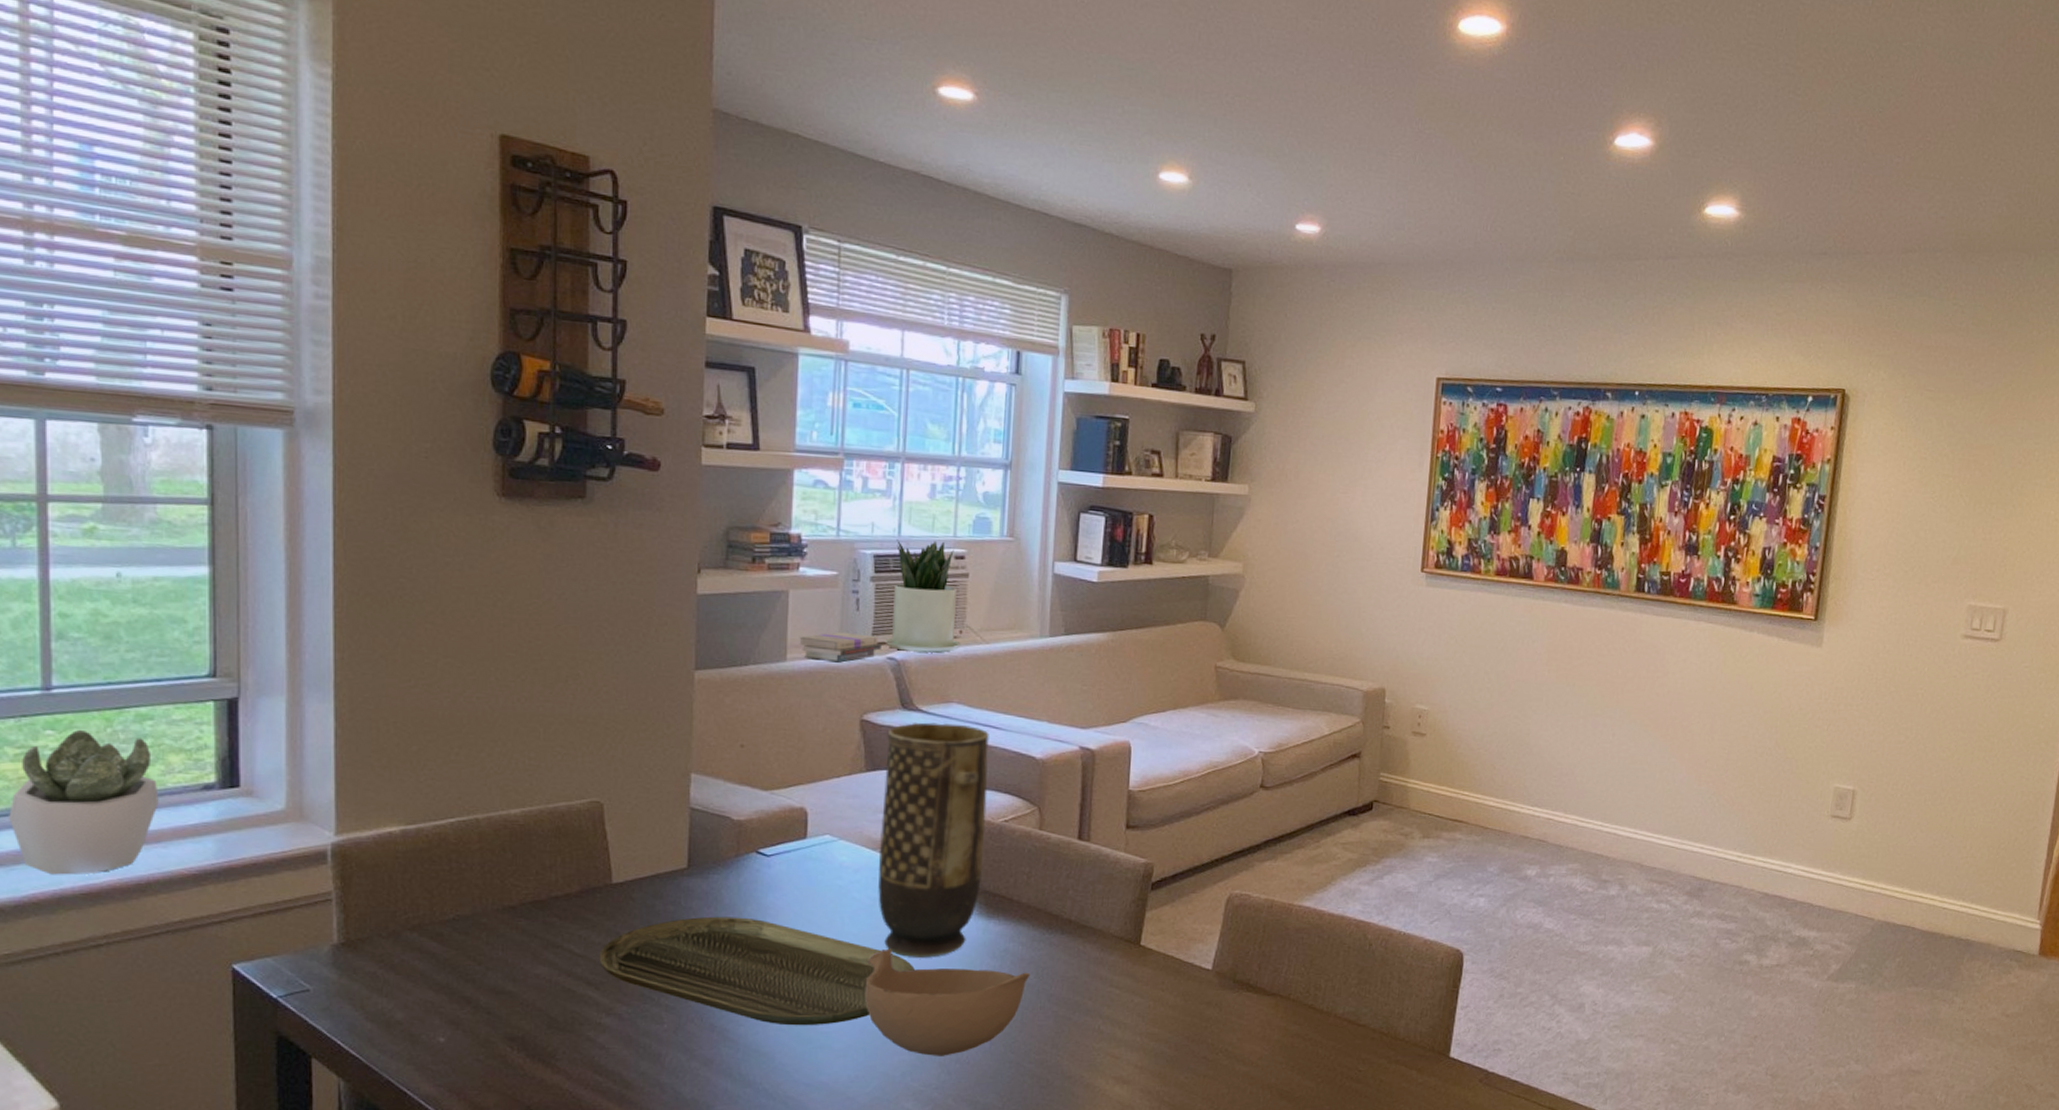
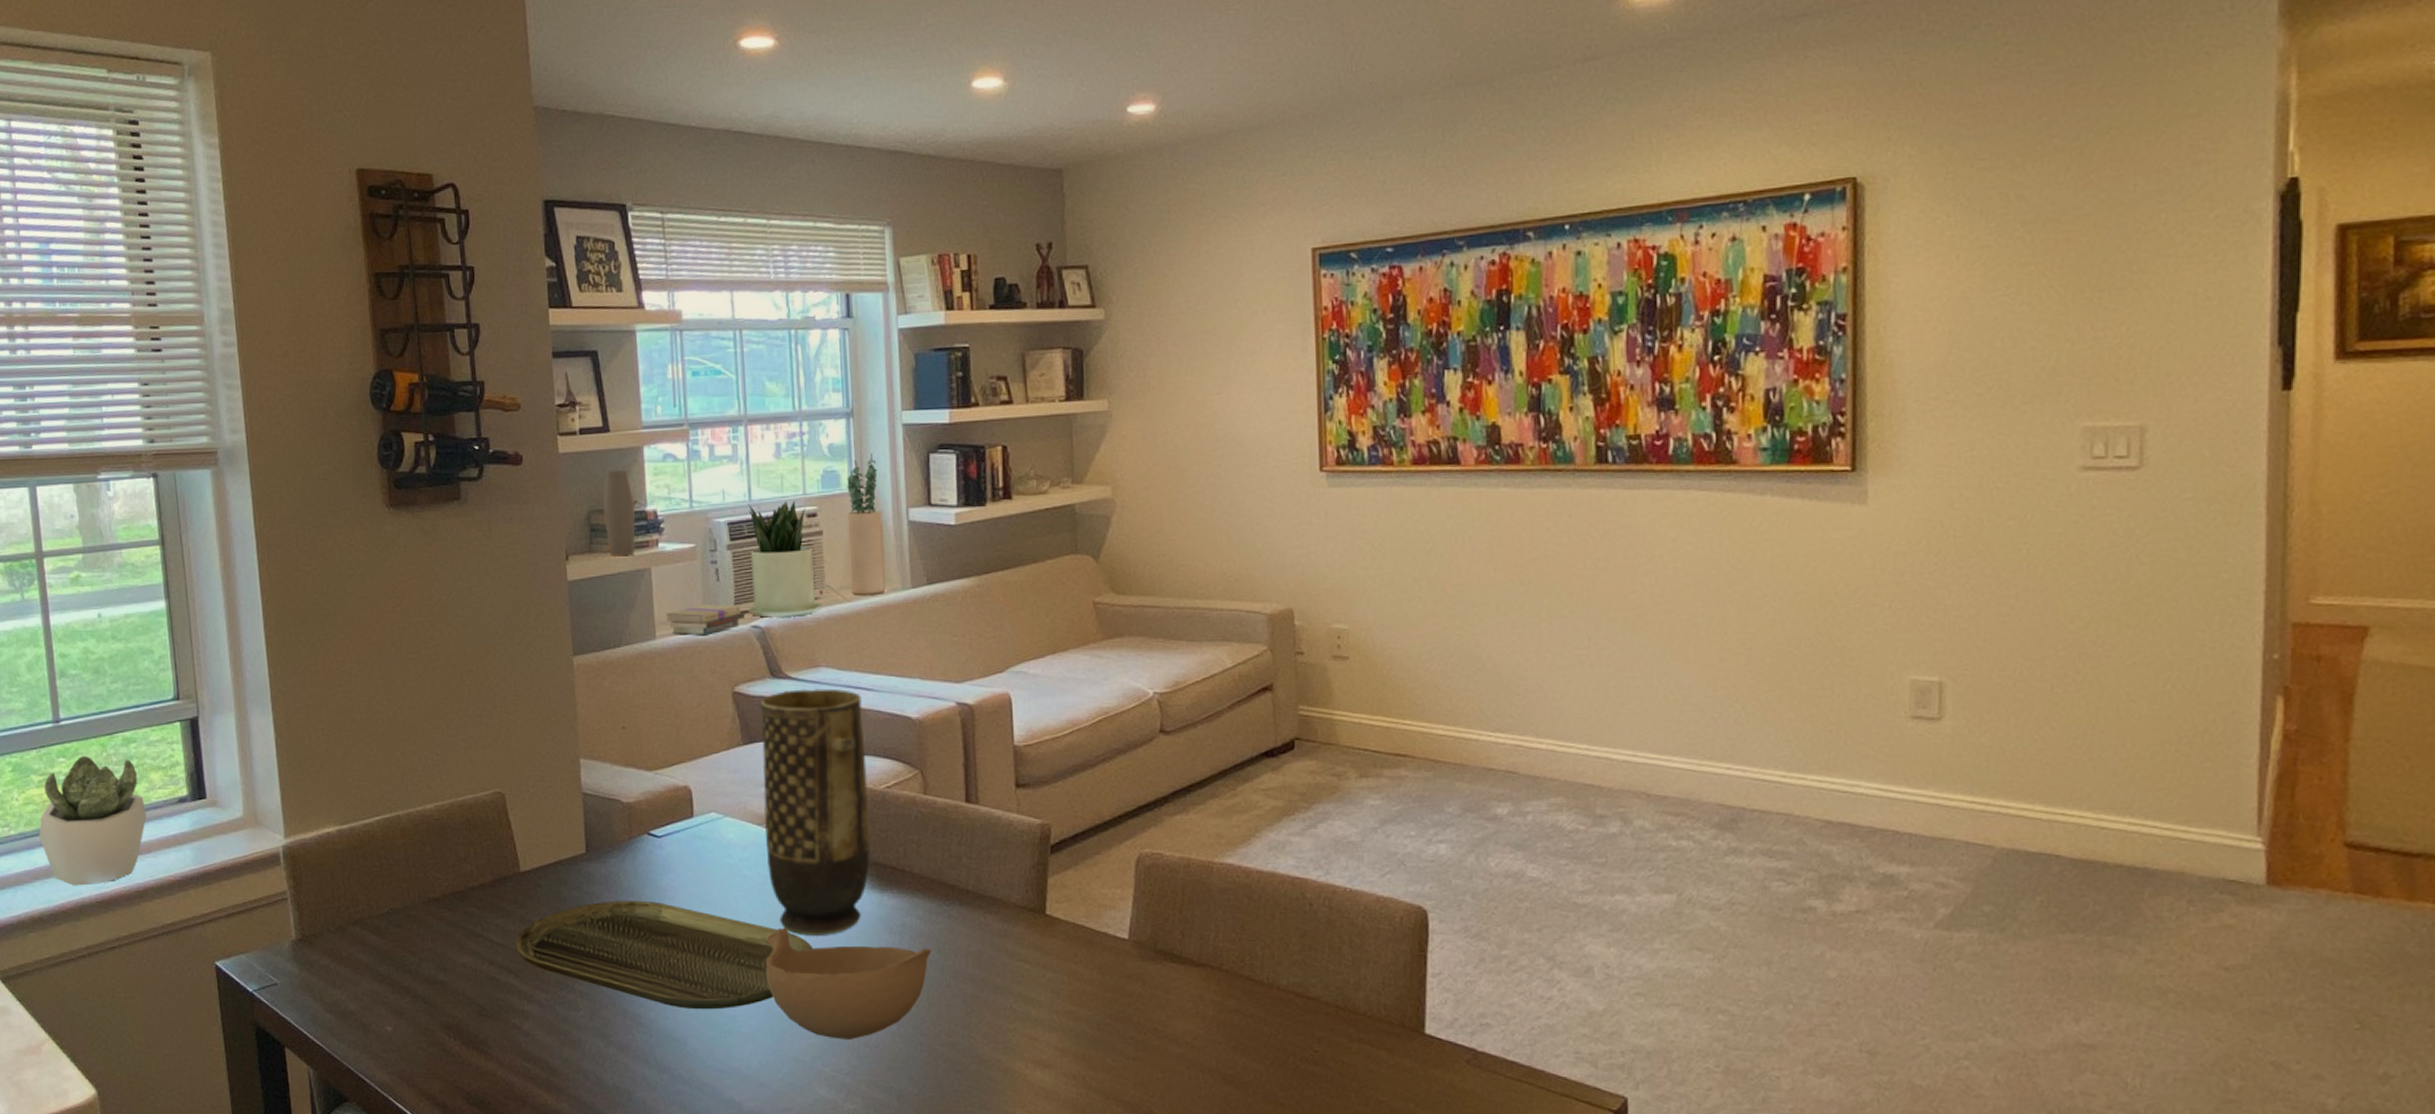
vase: none [743,488,778,576] -> present [603,469,636,557]
vase: none [990,506,1030,640] -> present [846,453,887,595]

